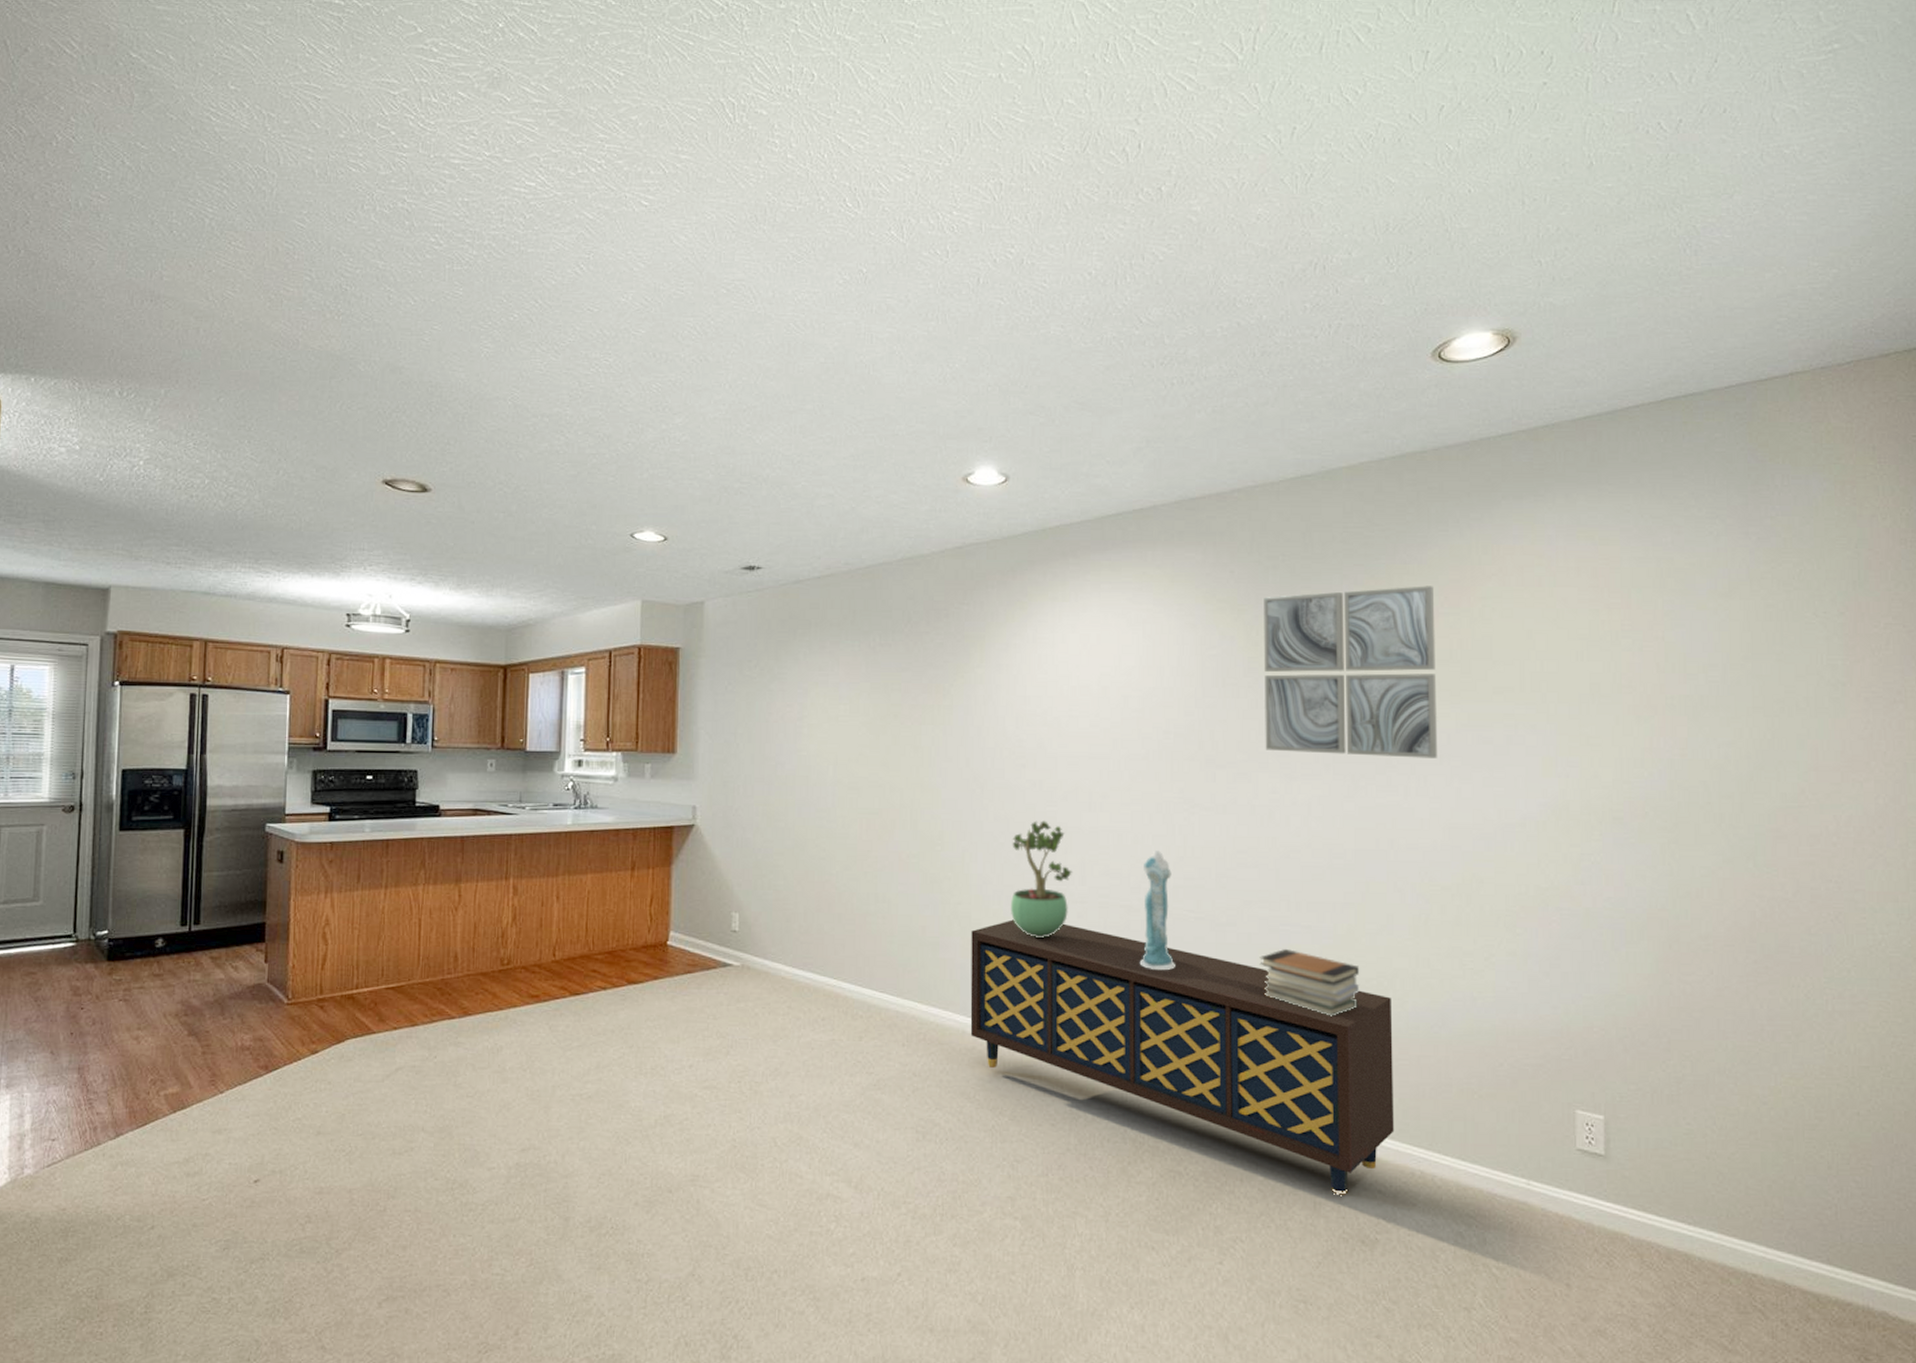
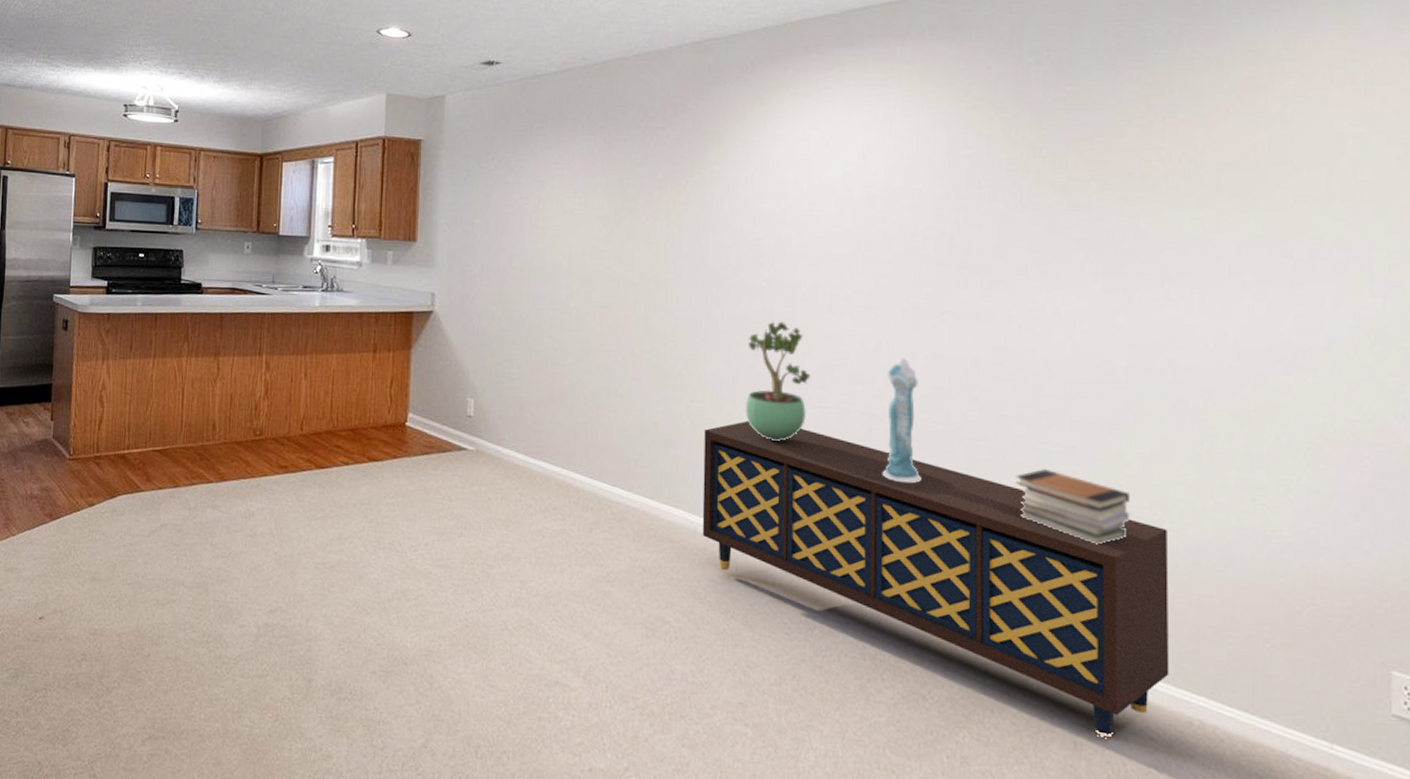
wall art: present [1264,586,1438,759] -> none [1024,83,1227,272]

